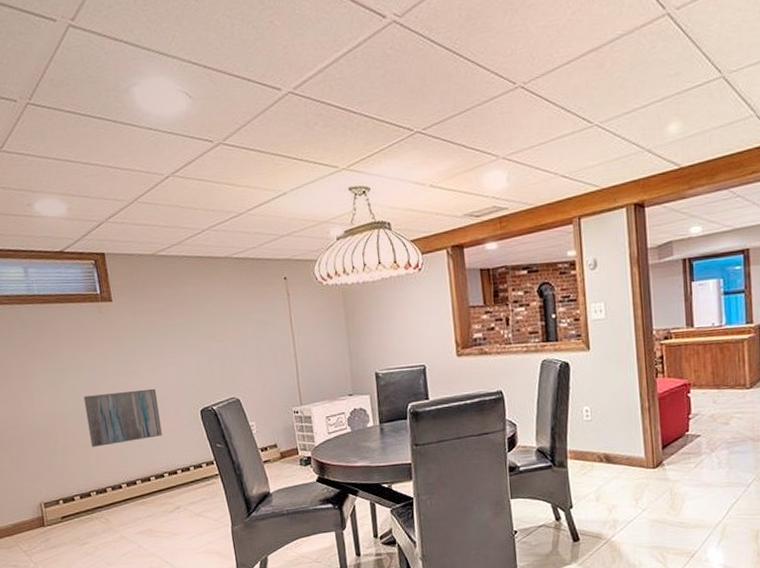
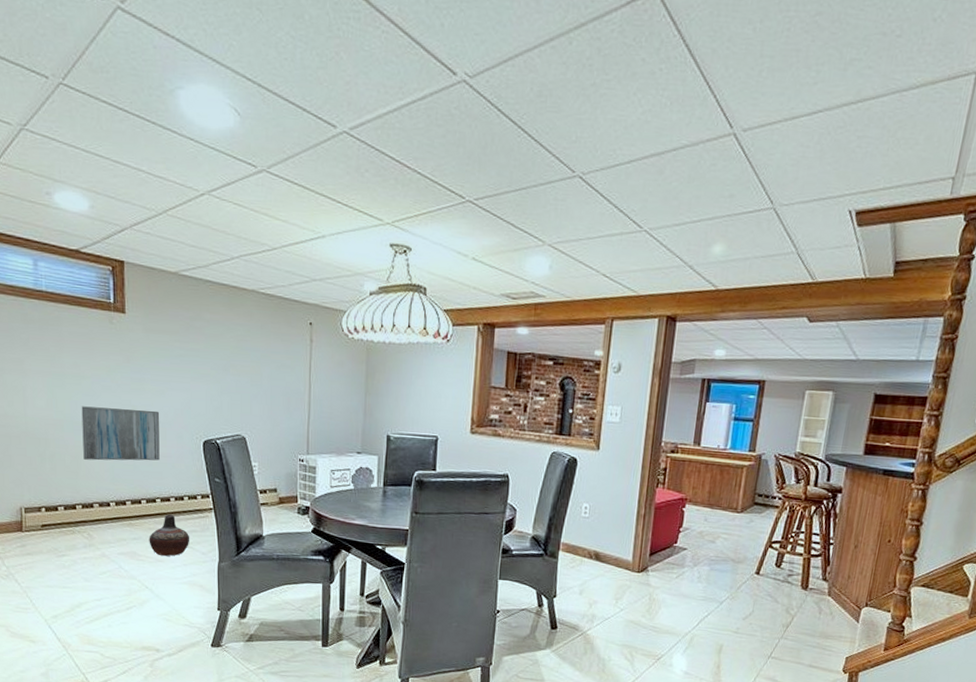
vase: none [162,487,202,529] -> present [149,514,190,556]

